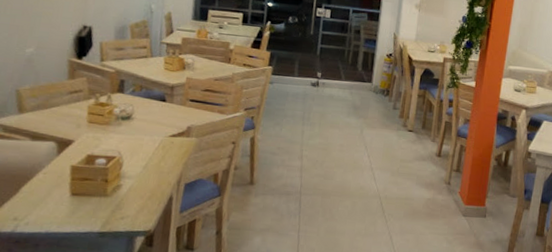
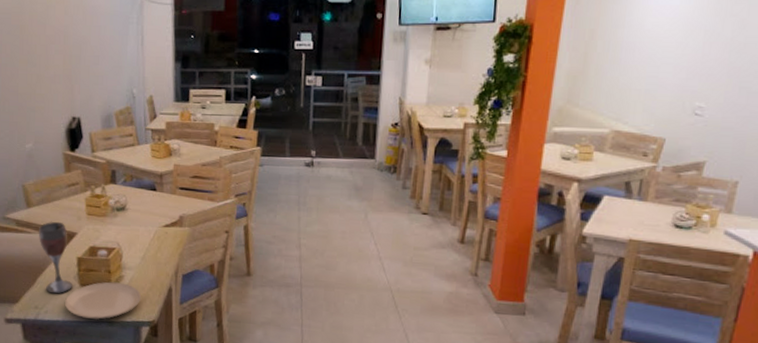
cup: none [28,128,63,204] -> present [39,221,72,294]
plate: none [50,191,139,231] -> present [64,281,141,320]

